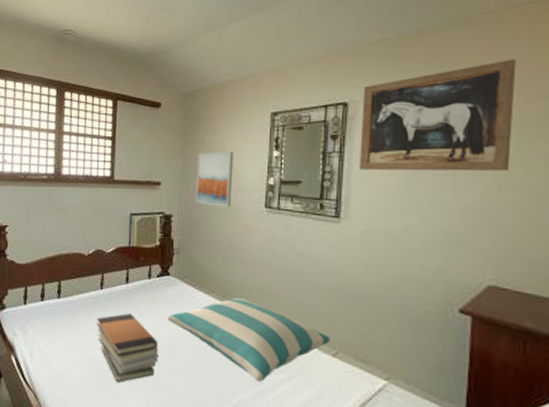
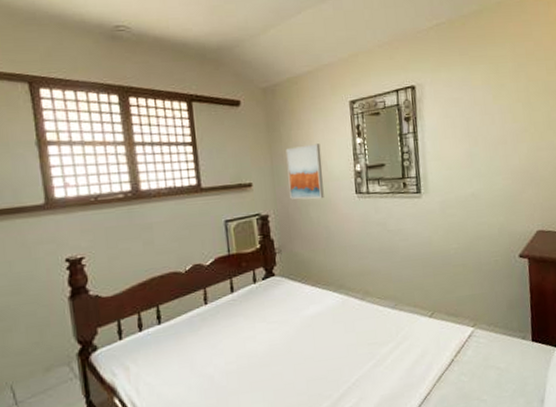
book stack: present [97,313,159,382] -> none [206,321,276,394]
pillow: present [167,297,330,382] -> none [278,282,426,356]
wall art: present [360,59,516,172] -> none [426,38,542,147]

